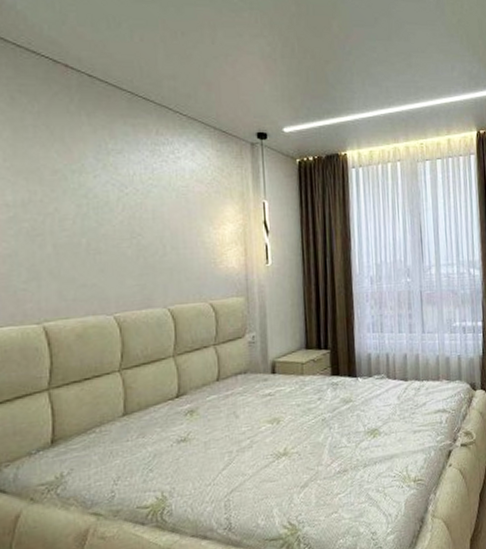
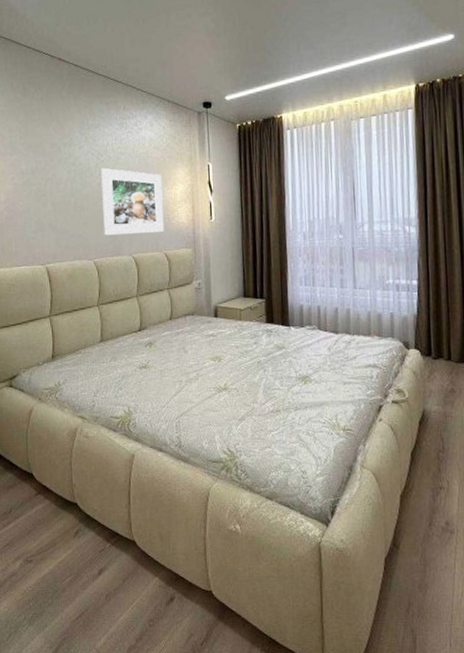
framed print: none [125,201,209,285] -> present [101,167,164,236]

